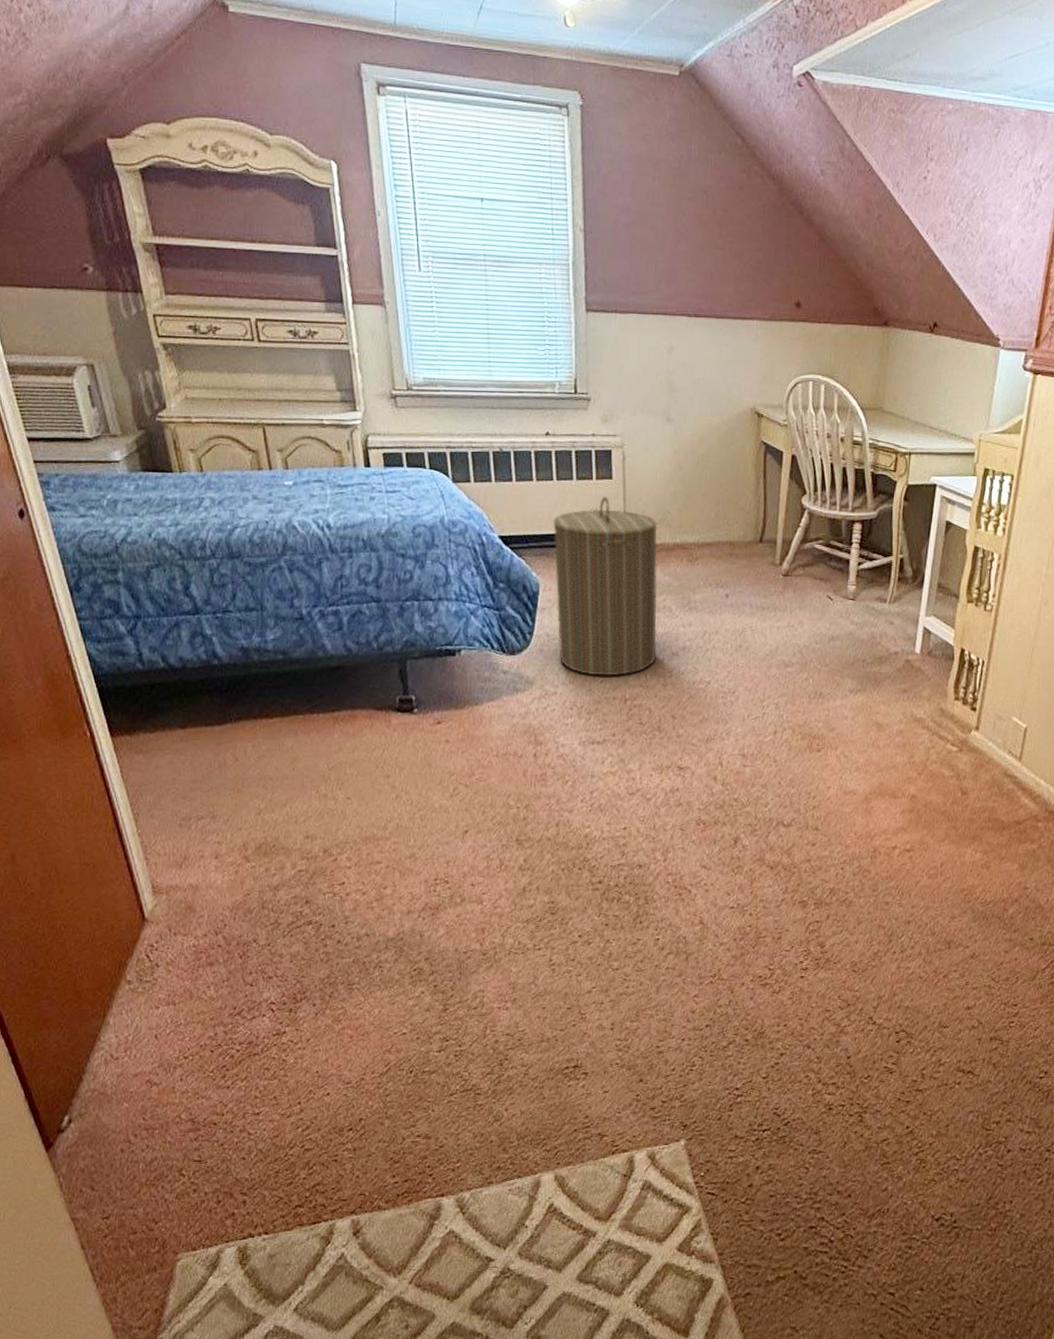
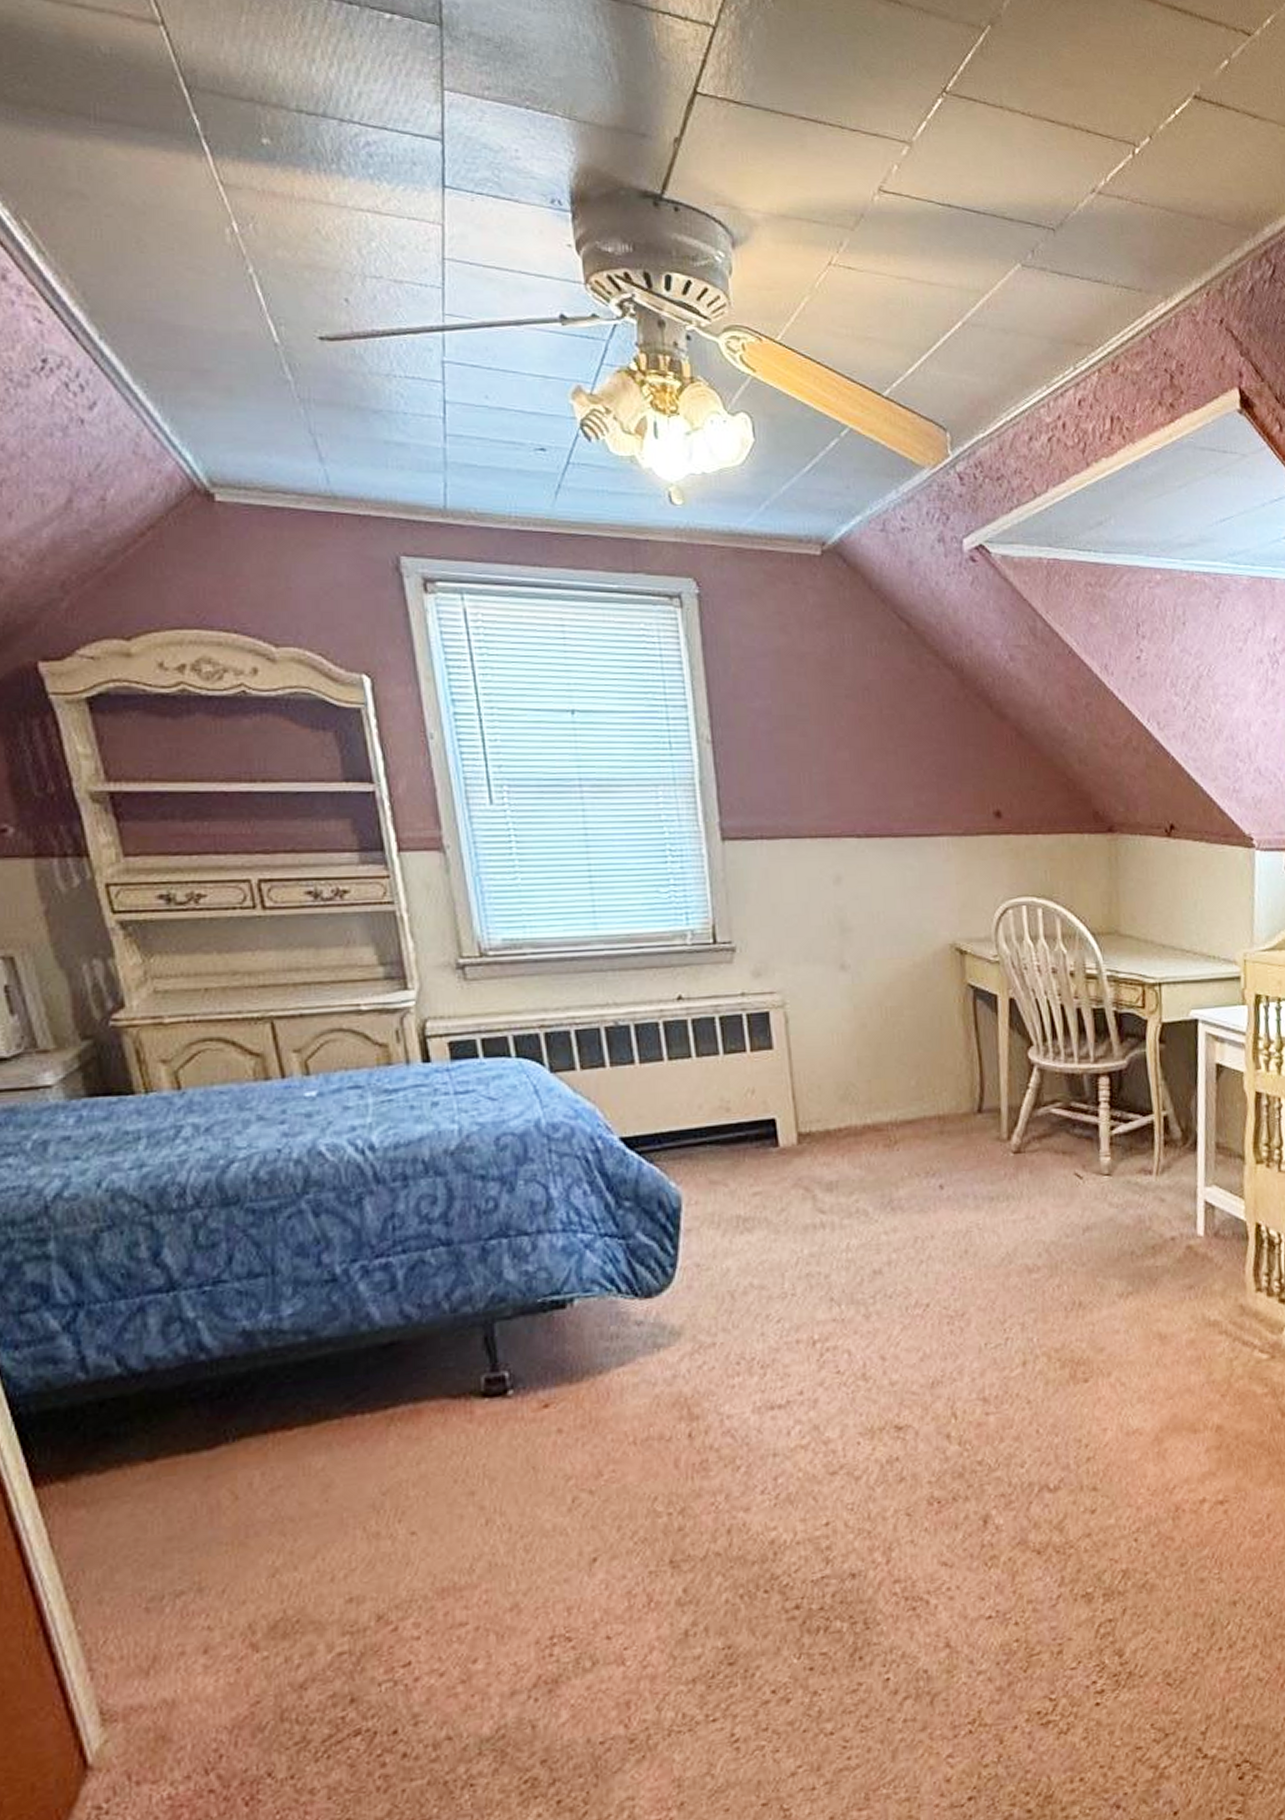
laundry hamper: present [552,496,657,676] -> none [693,1072,852,1314]

